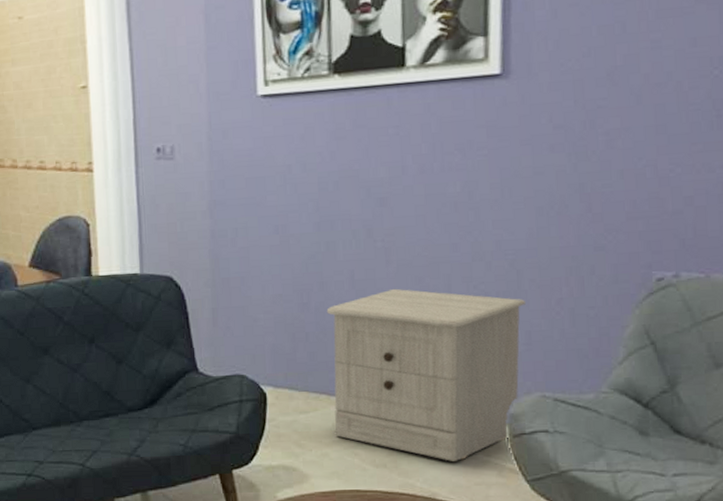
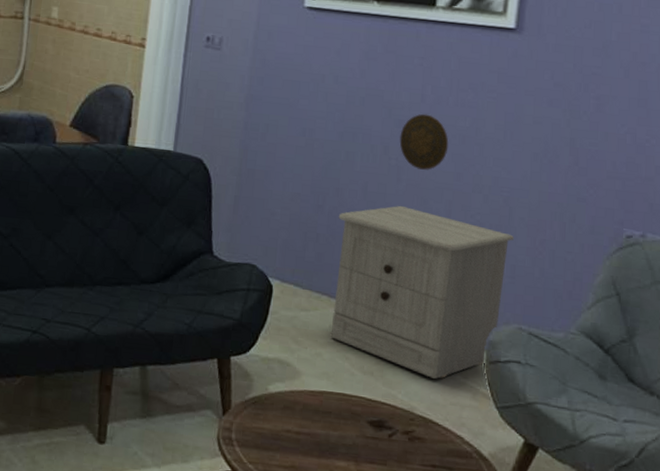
decorative plate: none [383,186,440,247] -> present [399,113,449,170]

